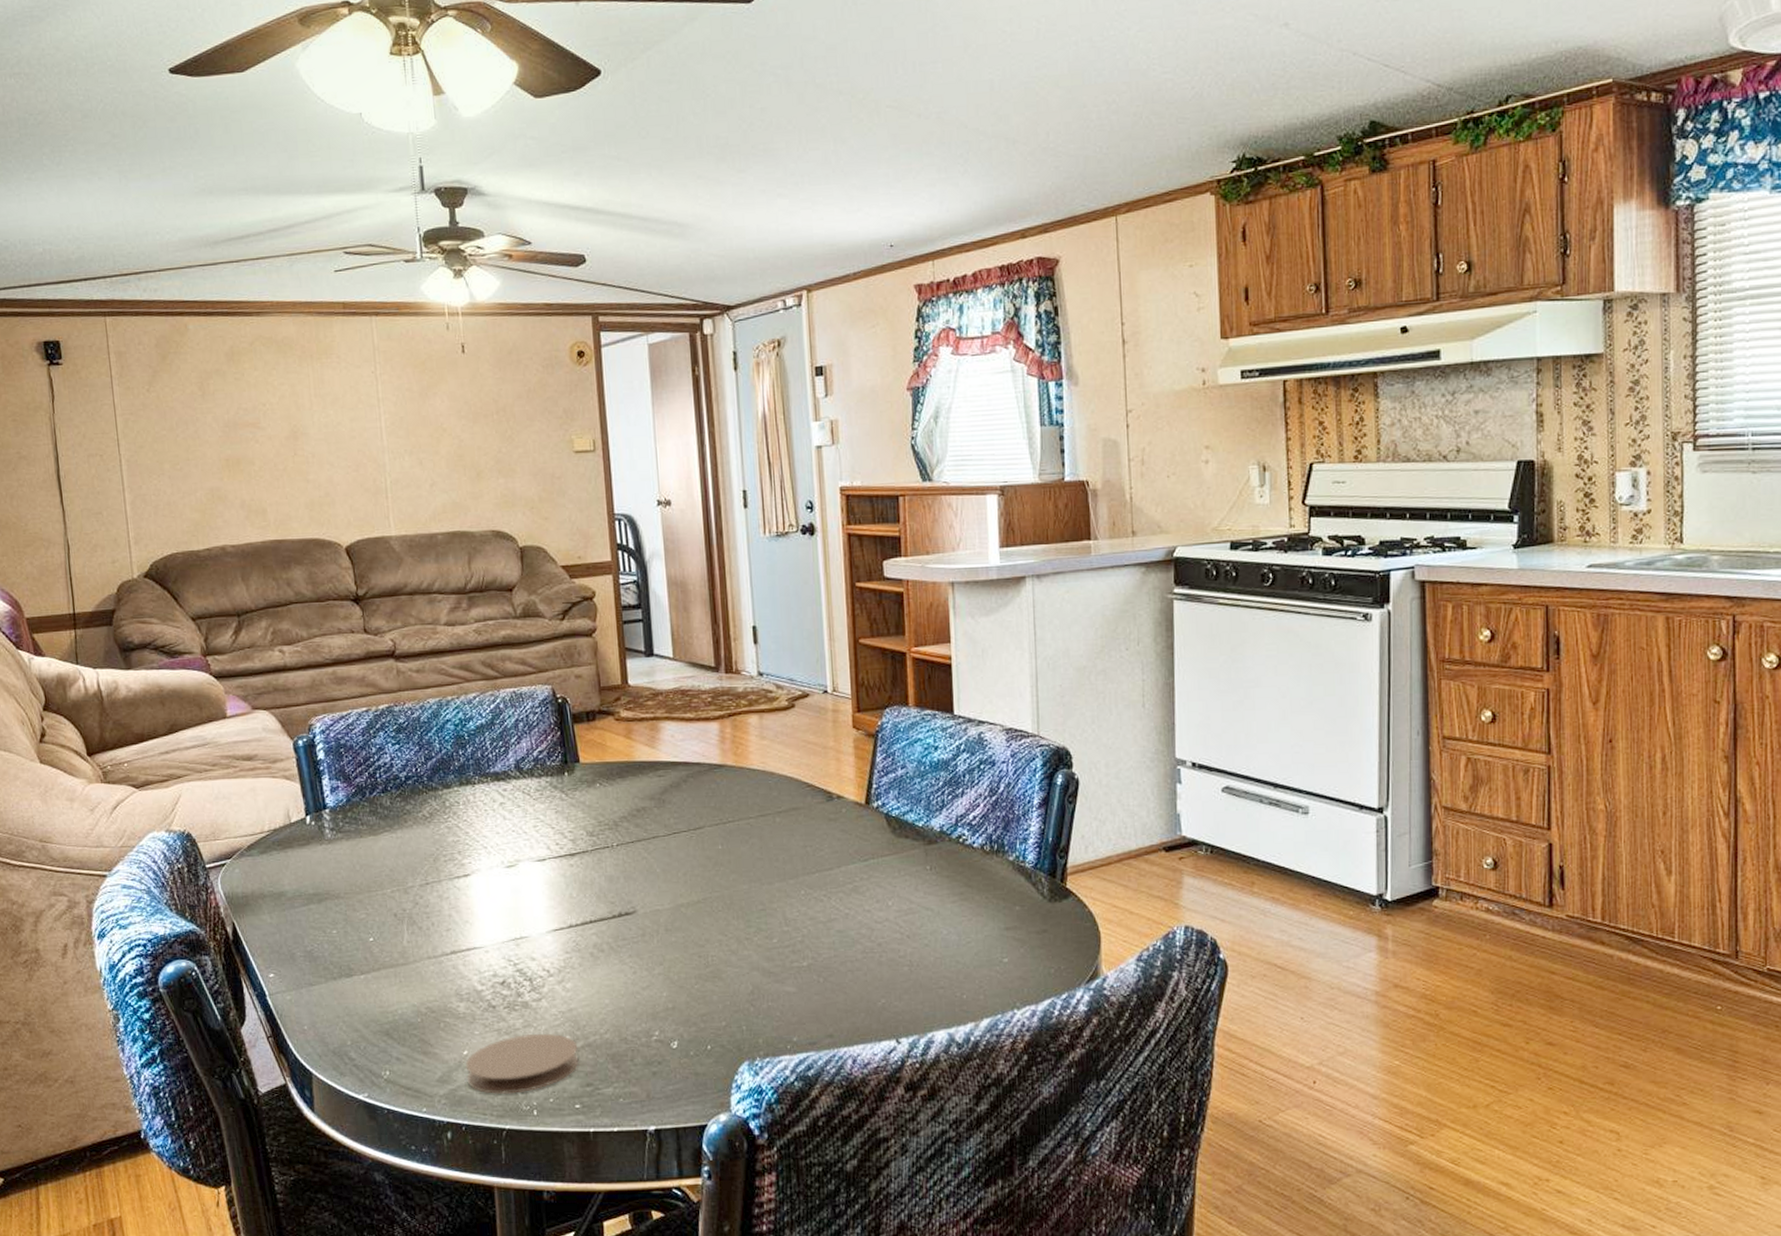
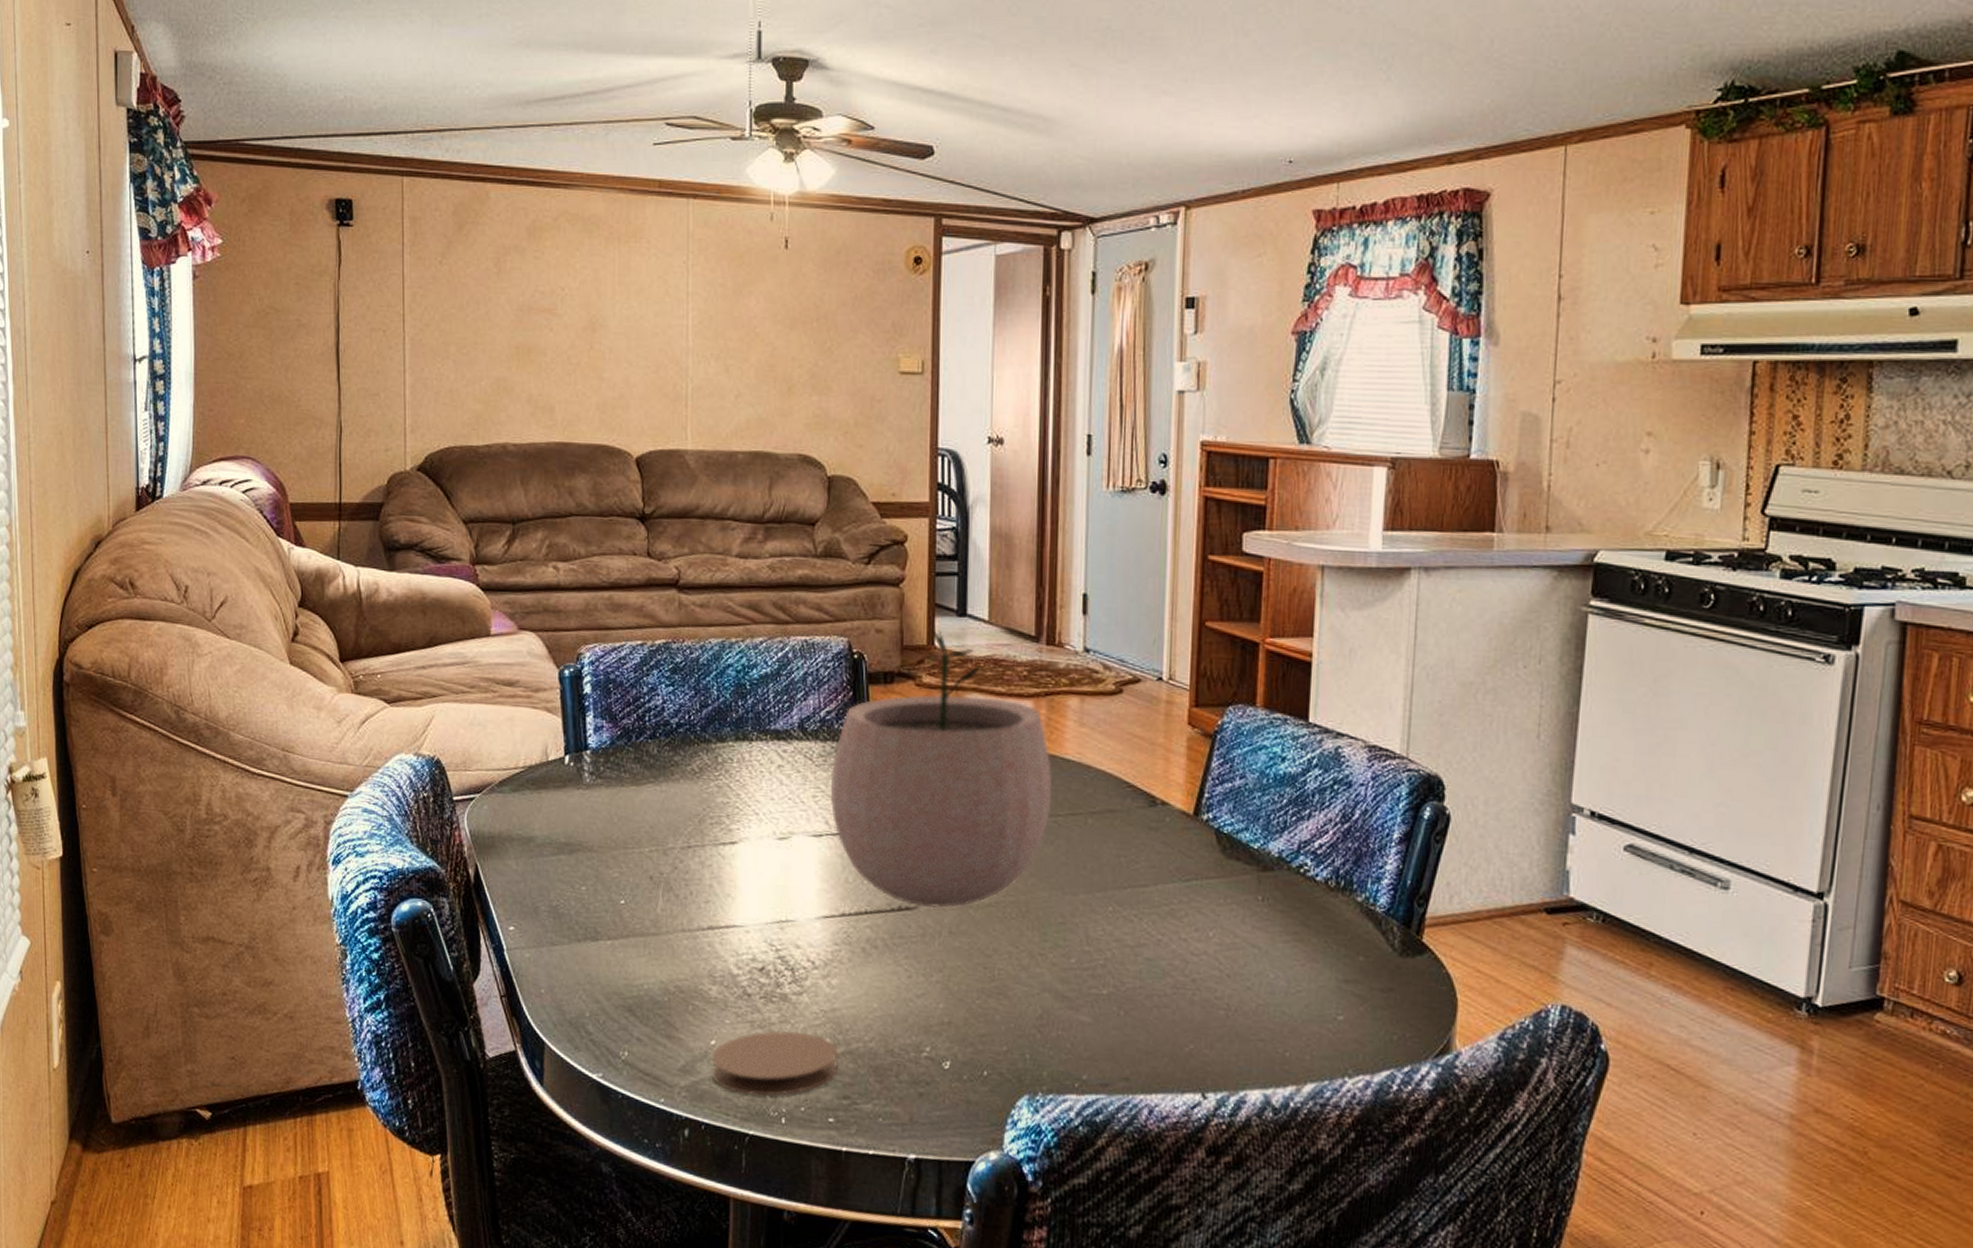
plant pot: none [548,670,744,911] -> present [831,630,1053,909]

